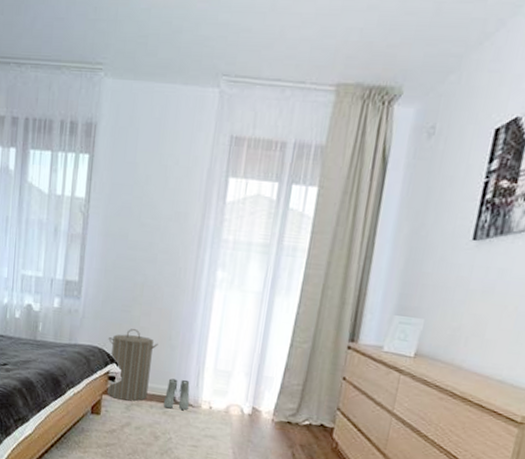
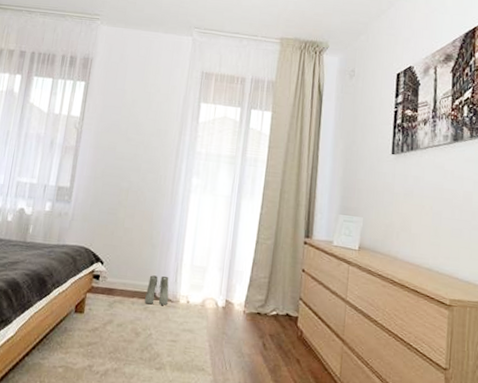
laundry hamper: present [108,329,158,402] -> none [92,229,141,299]

